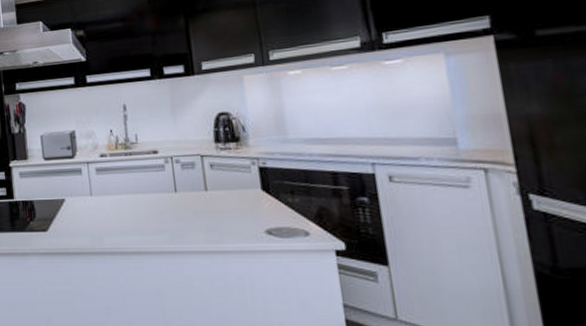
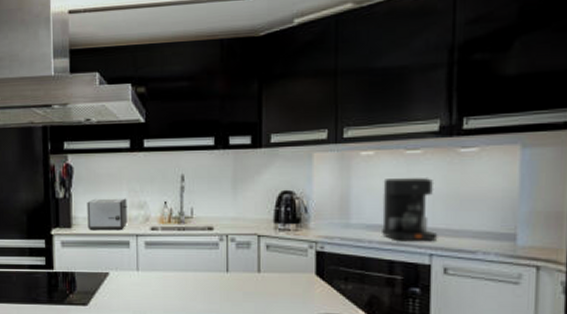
coffee maker: none [314,90,378,152] -> present [382,177,438,242]

